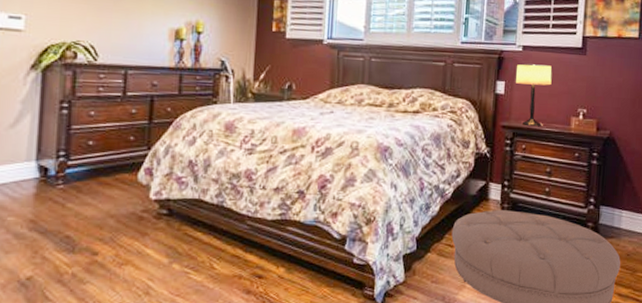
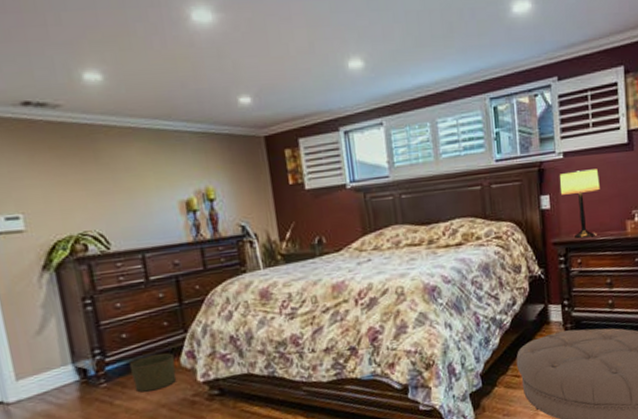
basket: none [88,166,134,200] -> present [129,353,176,393]

